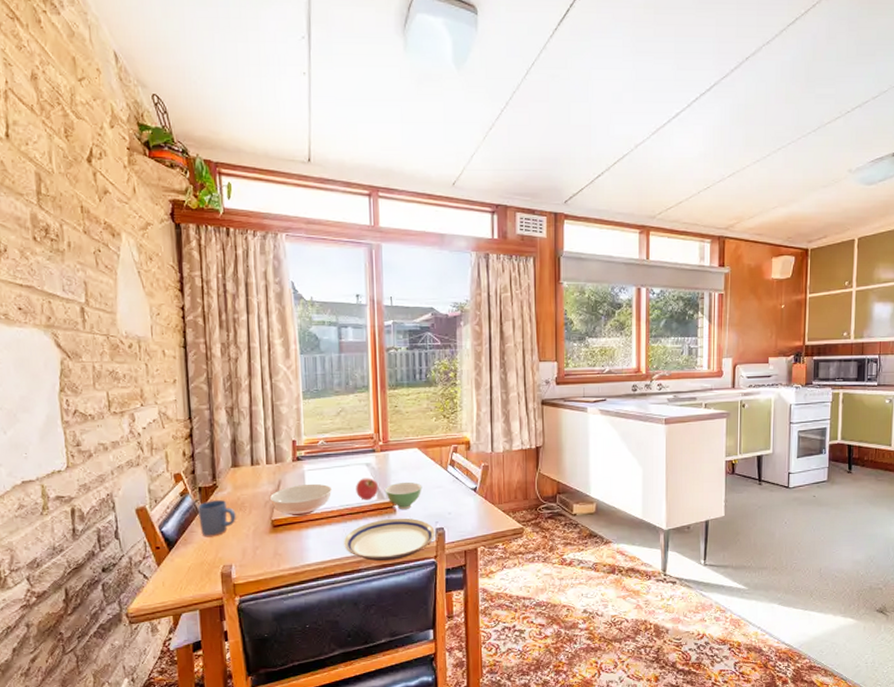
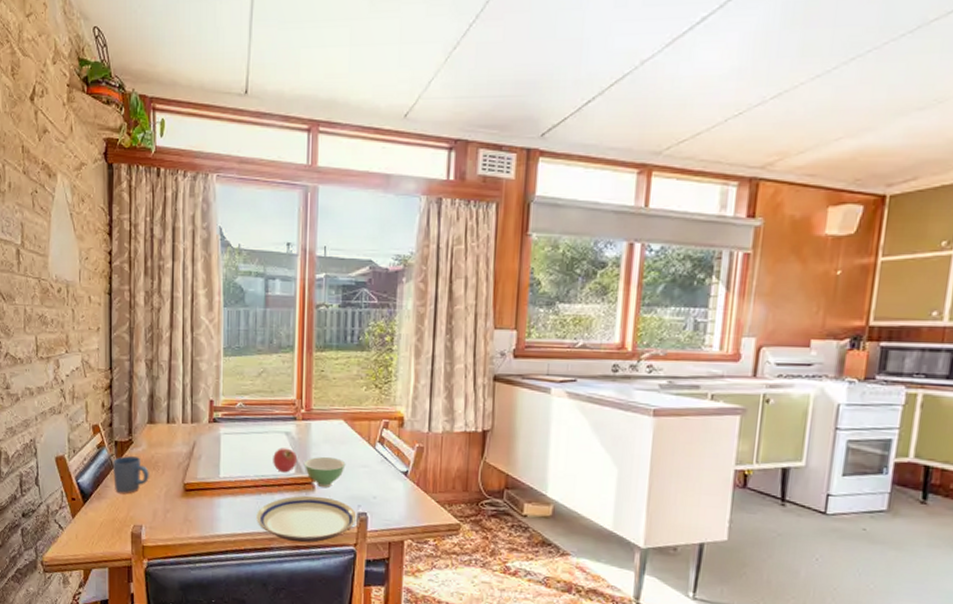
bowl: present [269,483,333,517] -> none [183,448,248,483]

